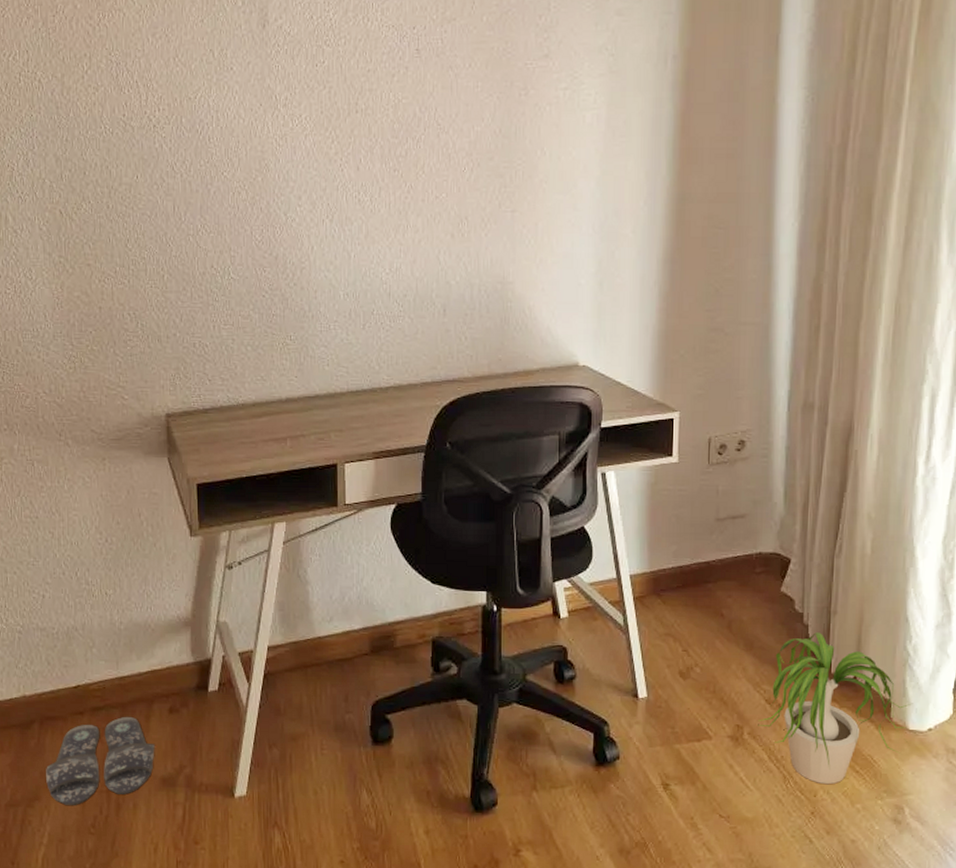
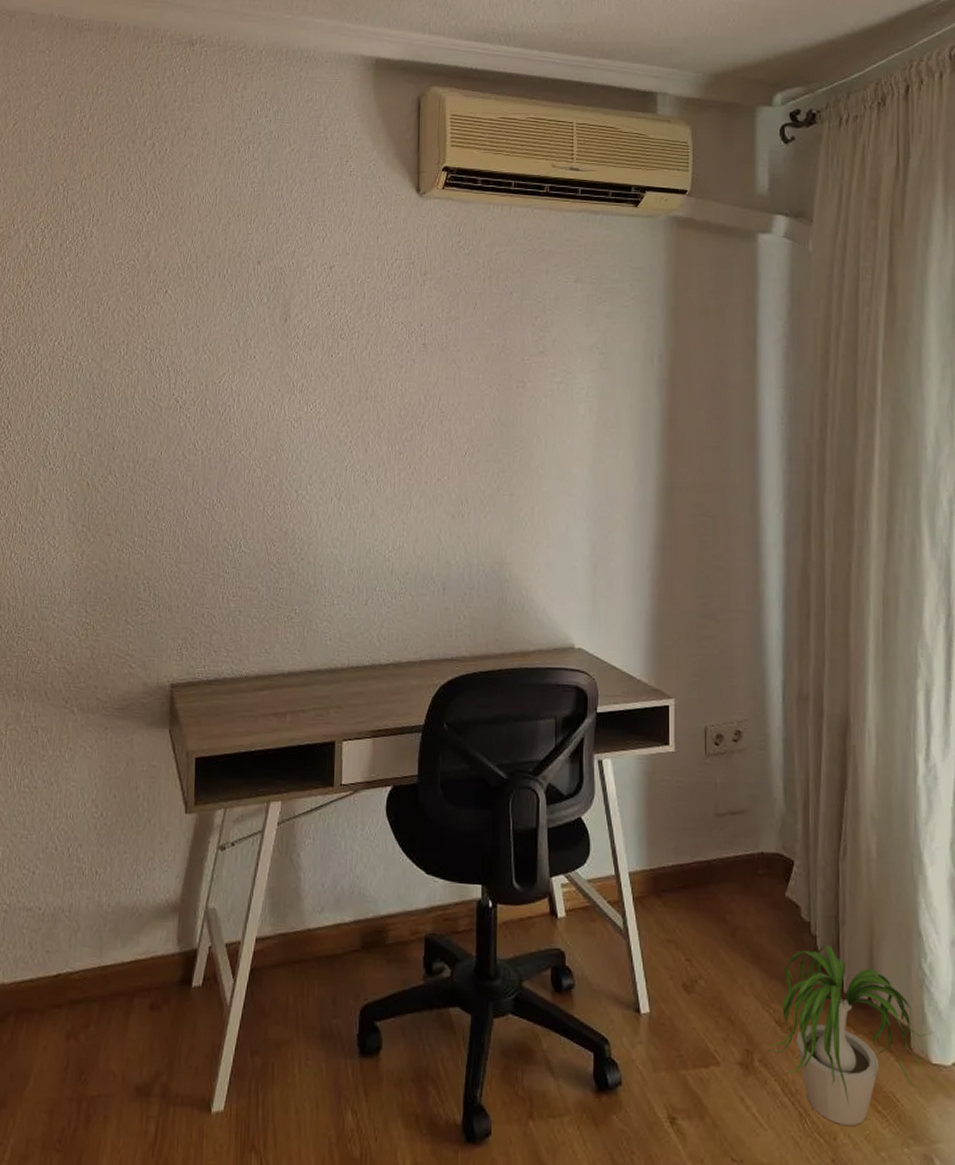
slippers: present [46,716,155,805] -> none [15,1011,132,1115]

